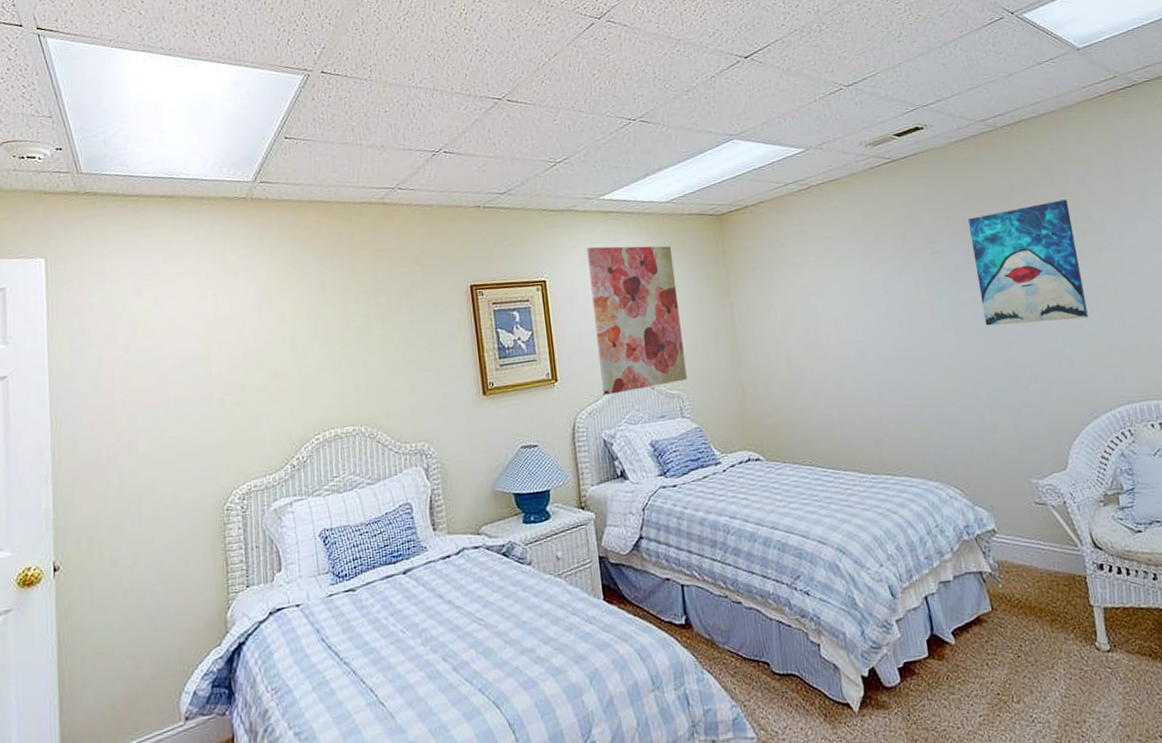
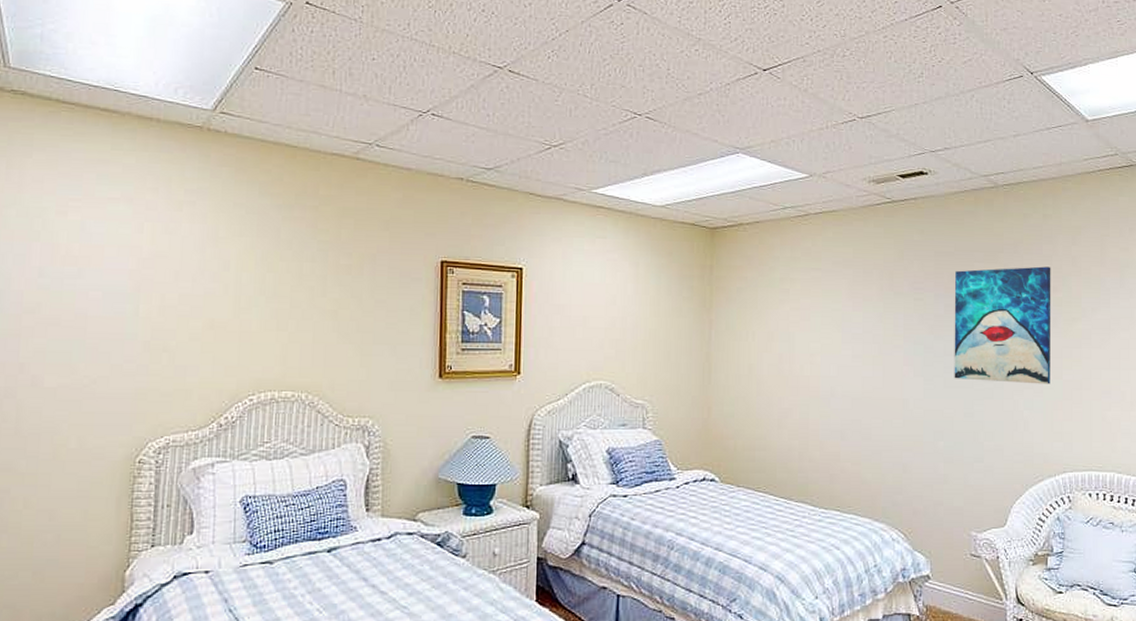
wall art: present [586,245,687,395] -> none [566,240,659,395]

